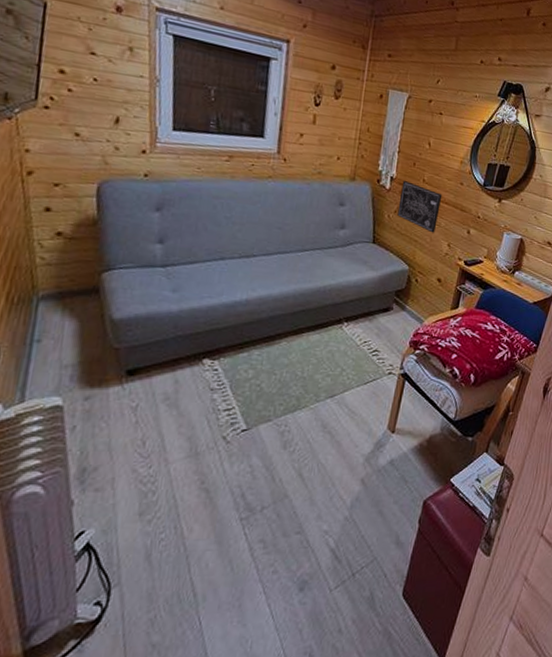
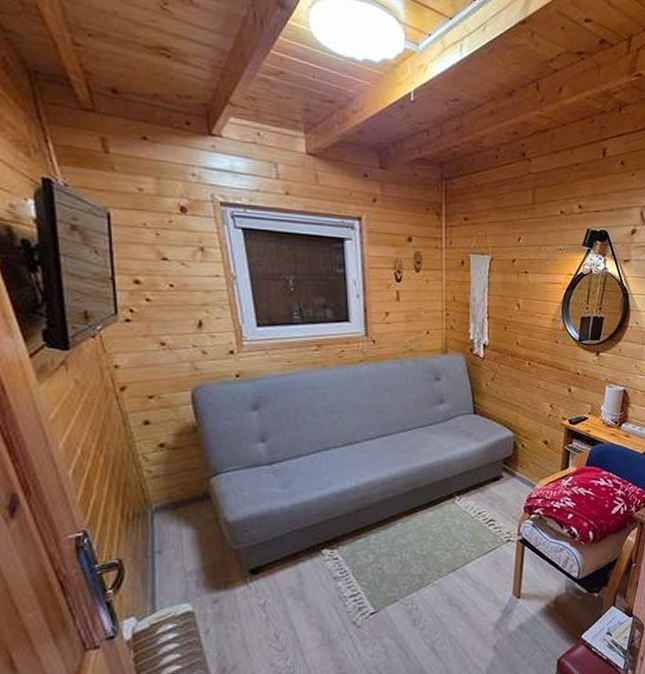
wall art: present [397,181,443,233] -> none [495,347,538,396]

